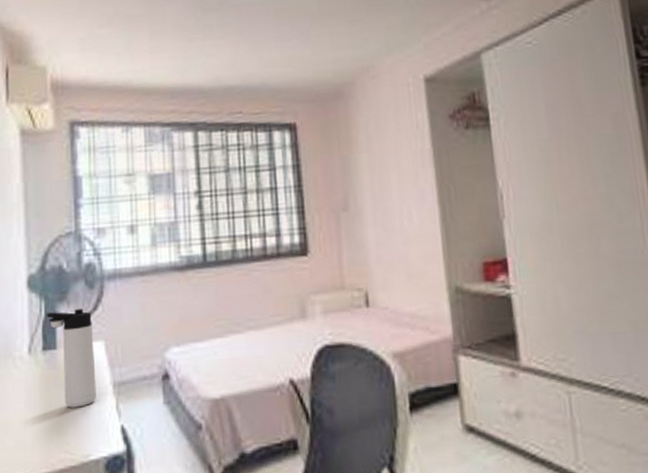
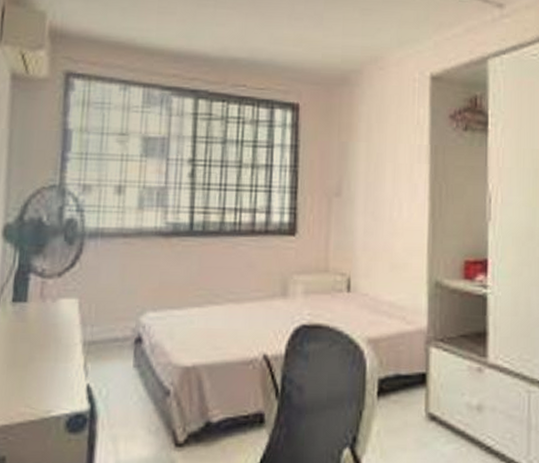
thermos bottle: present [46,308,96,408] -> none [19,263,68,363]

